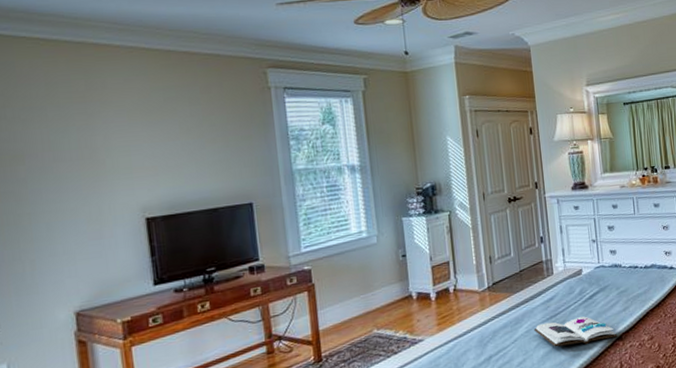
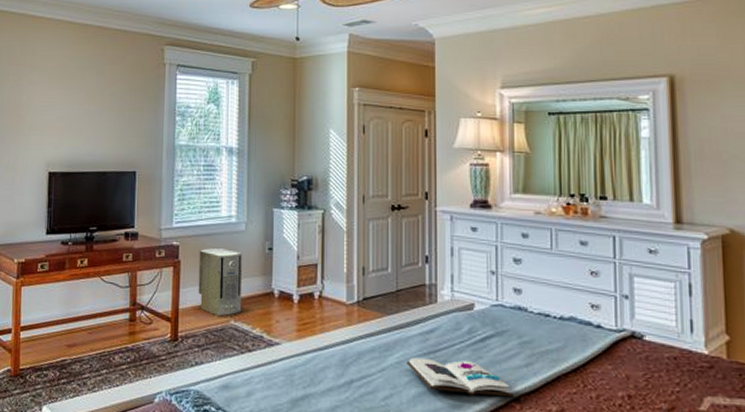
air purifier: none [333,263,383,329] -> present [198,248,243,317]

